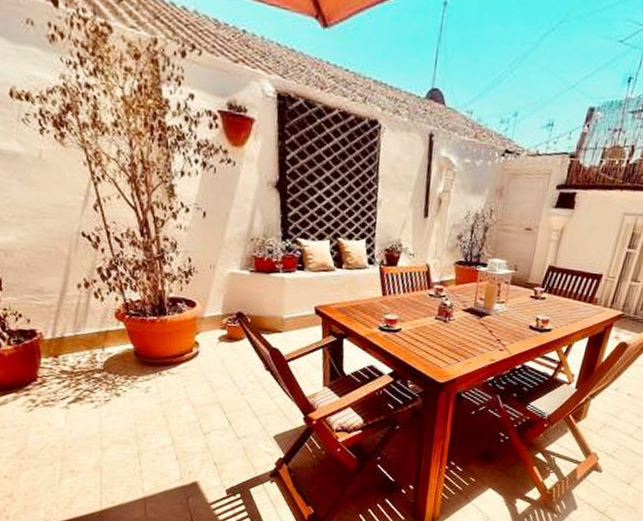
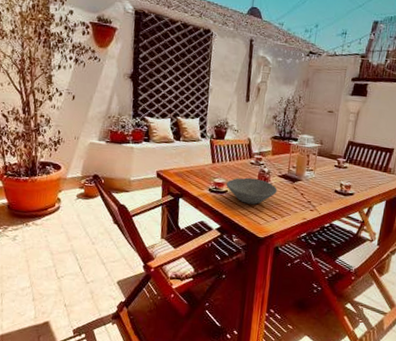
bowl: none [399,312,461,345] -> present [226,177,278,205]

